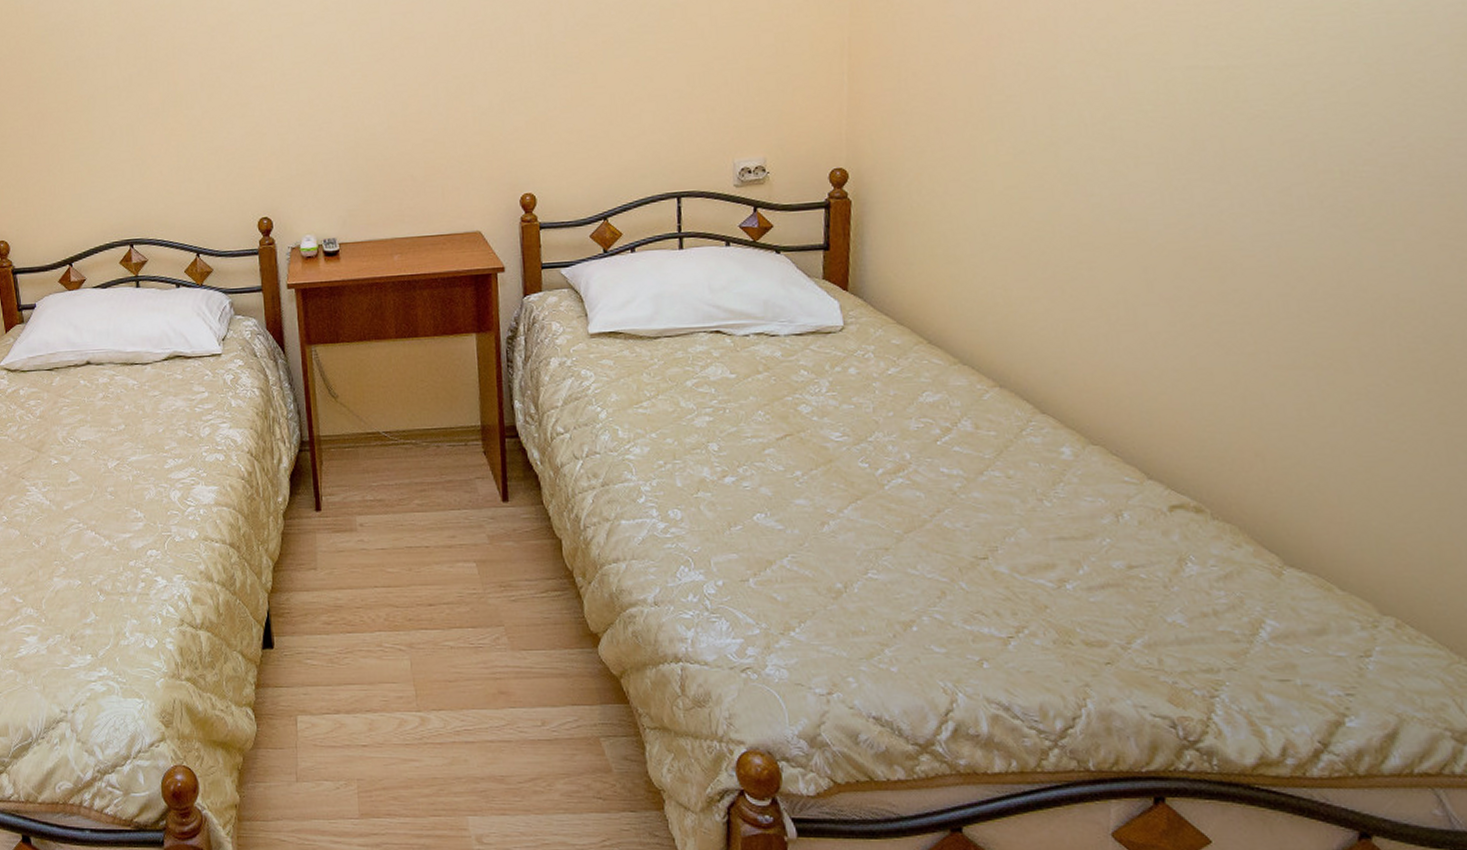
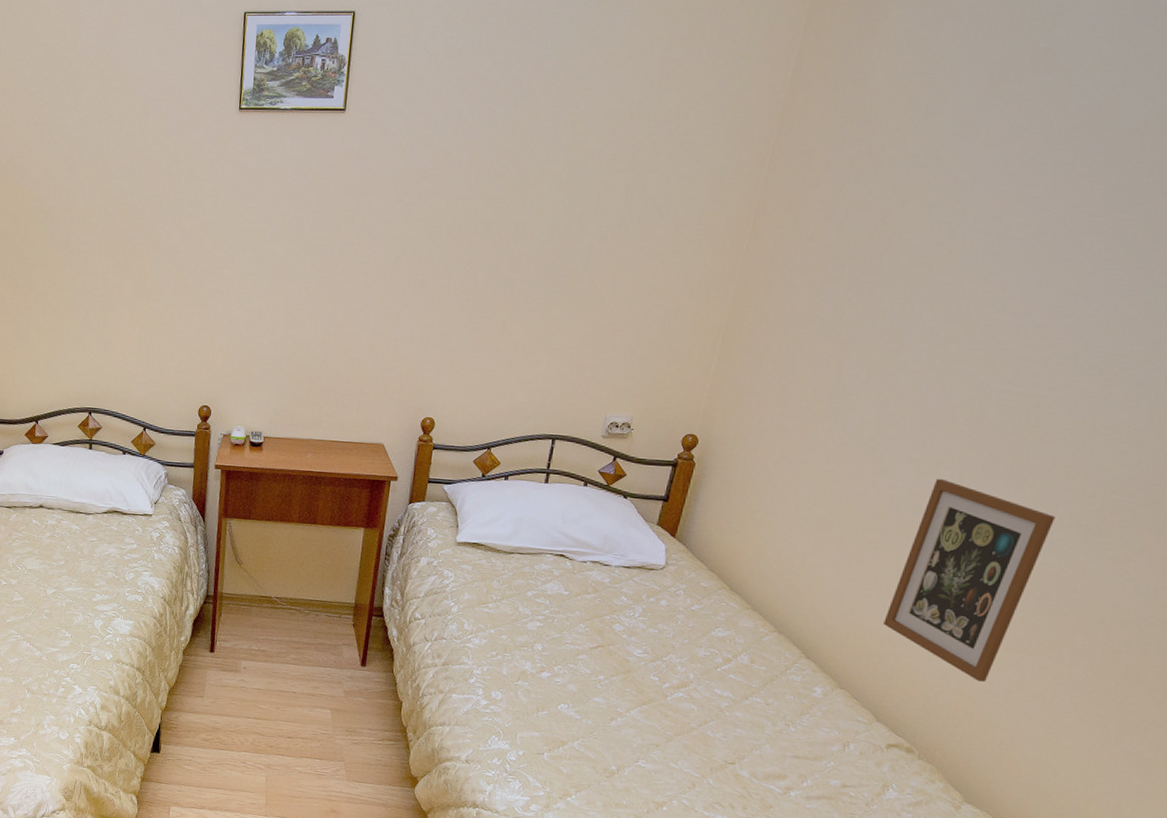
picture frame: none [1122,177,1292,411] -> present [883,479,1055,682]

